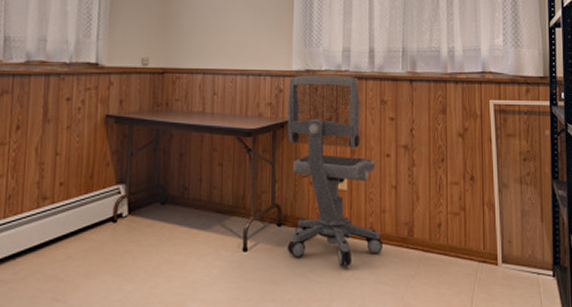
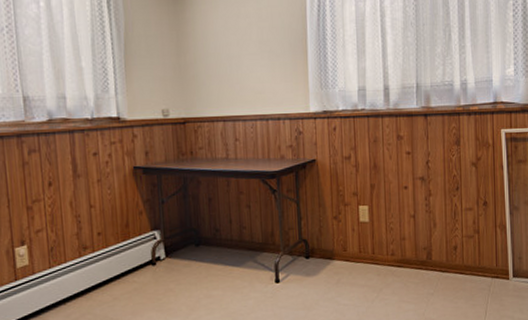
office chair: present [287,75,382,267] -> none [307,114,404,290]

